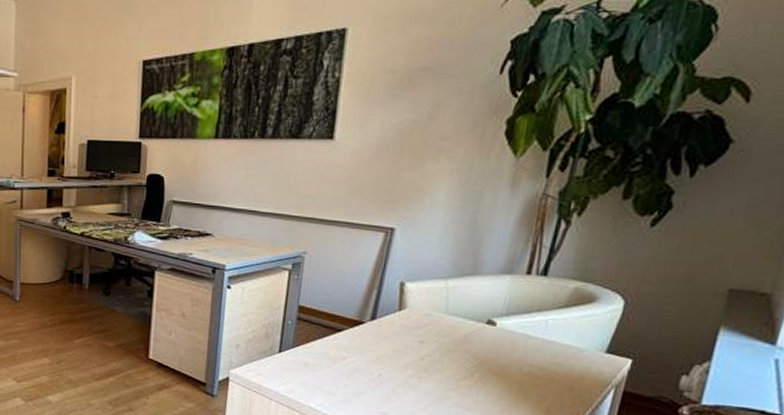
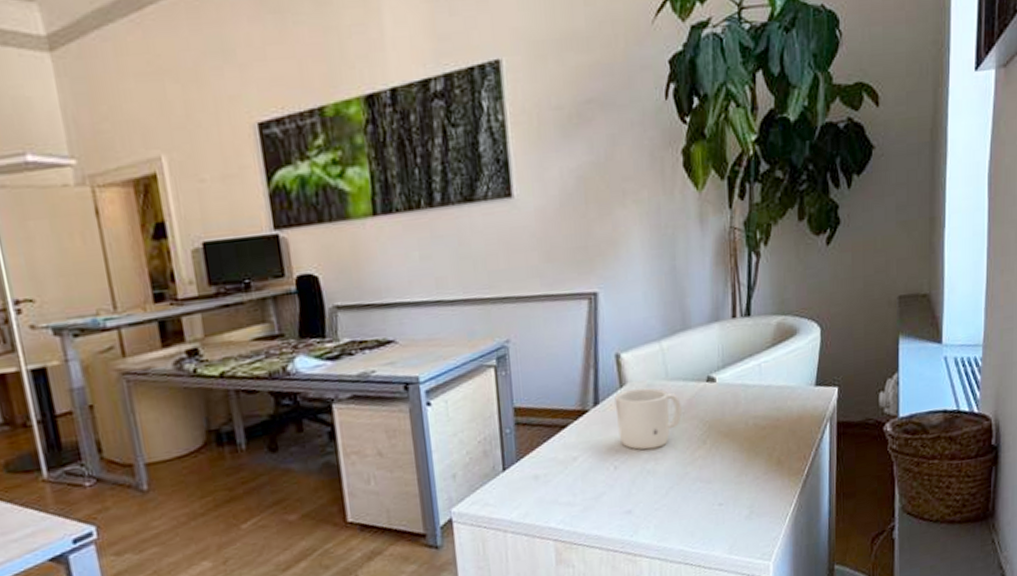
mug: none [389,314,456,369] -> present [614,387,682,450]

